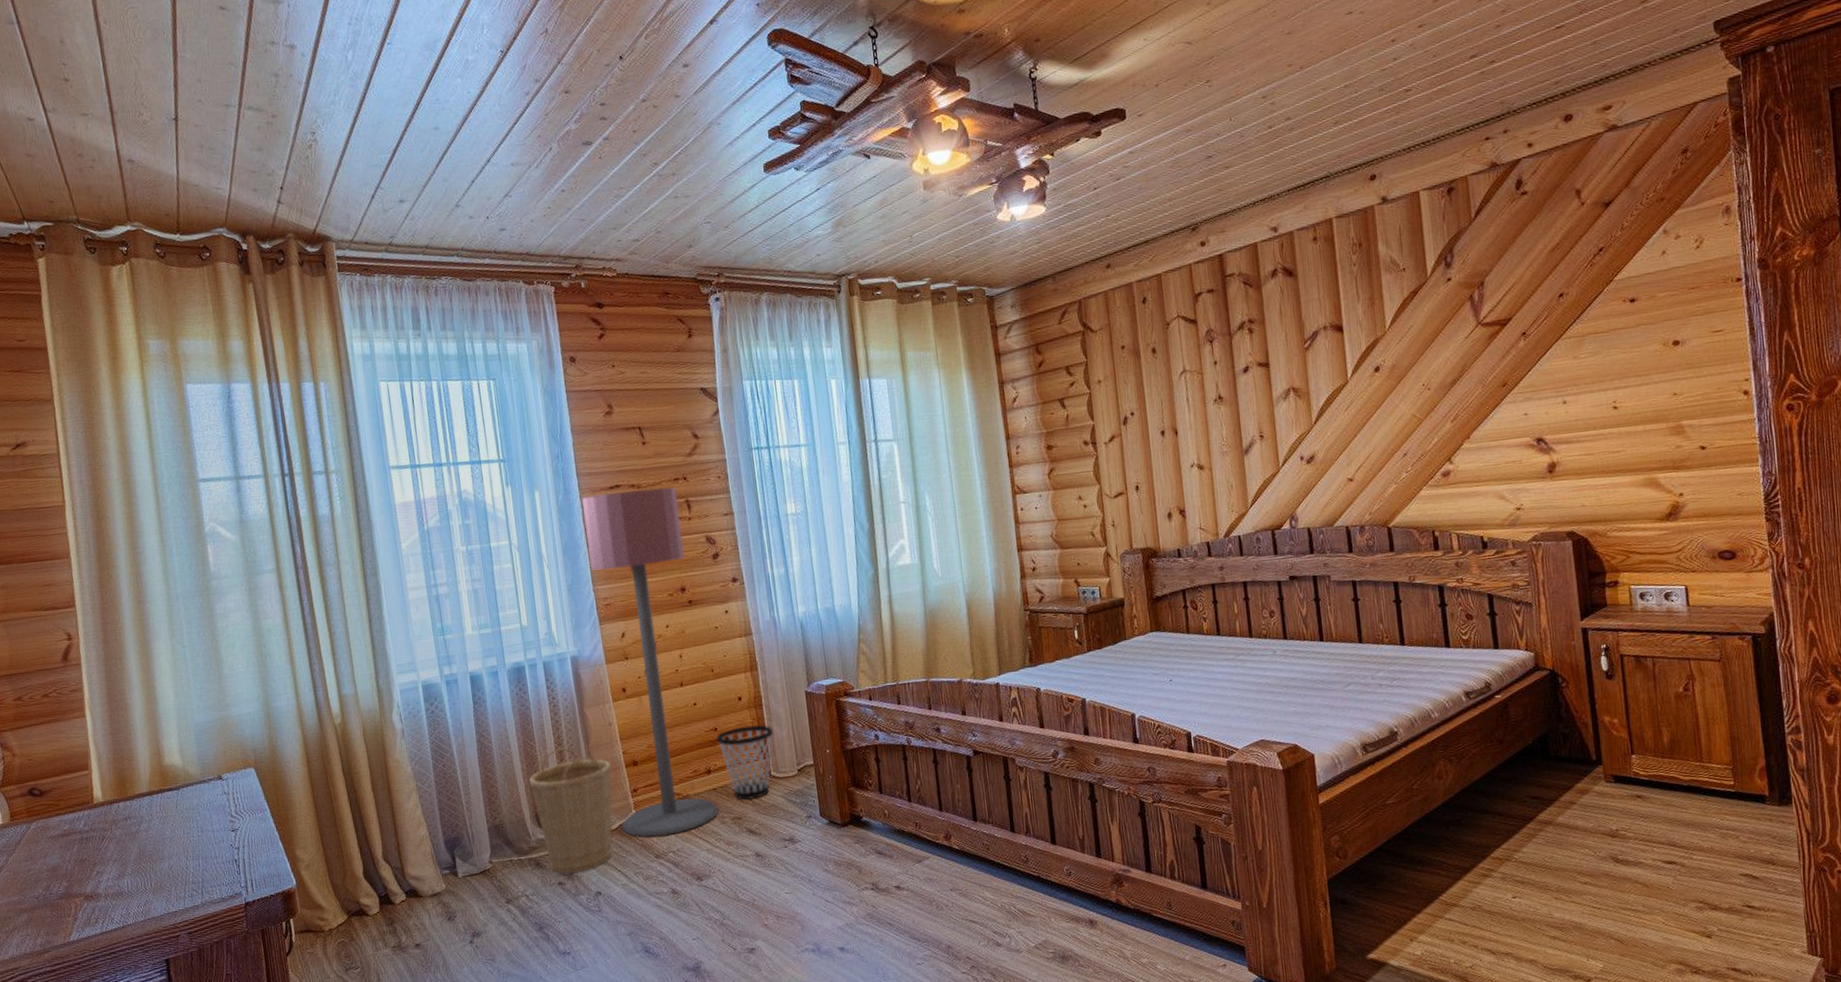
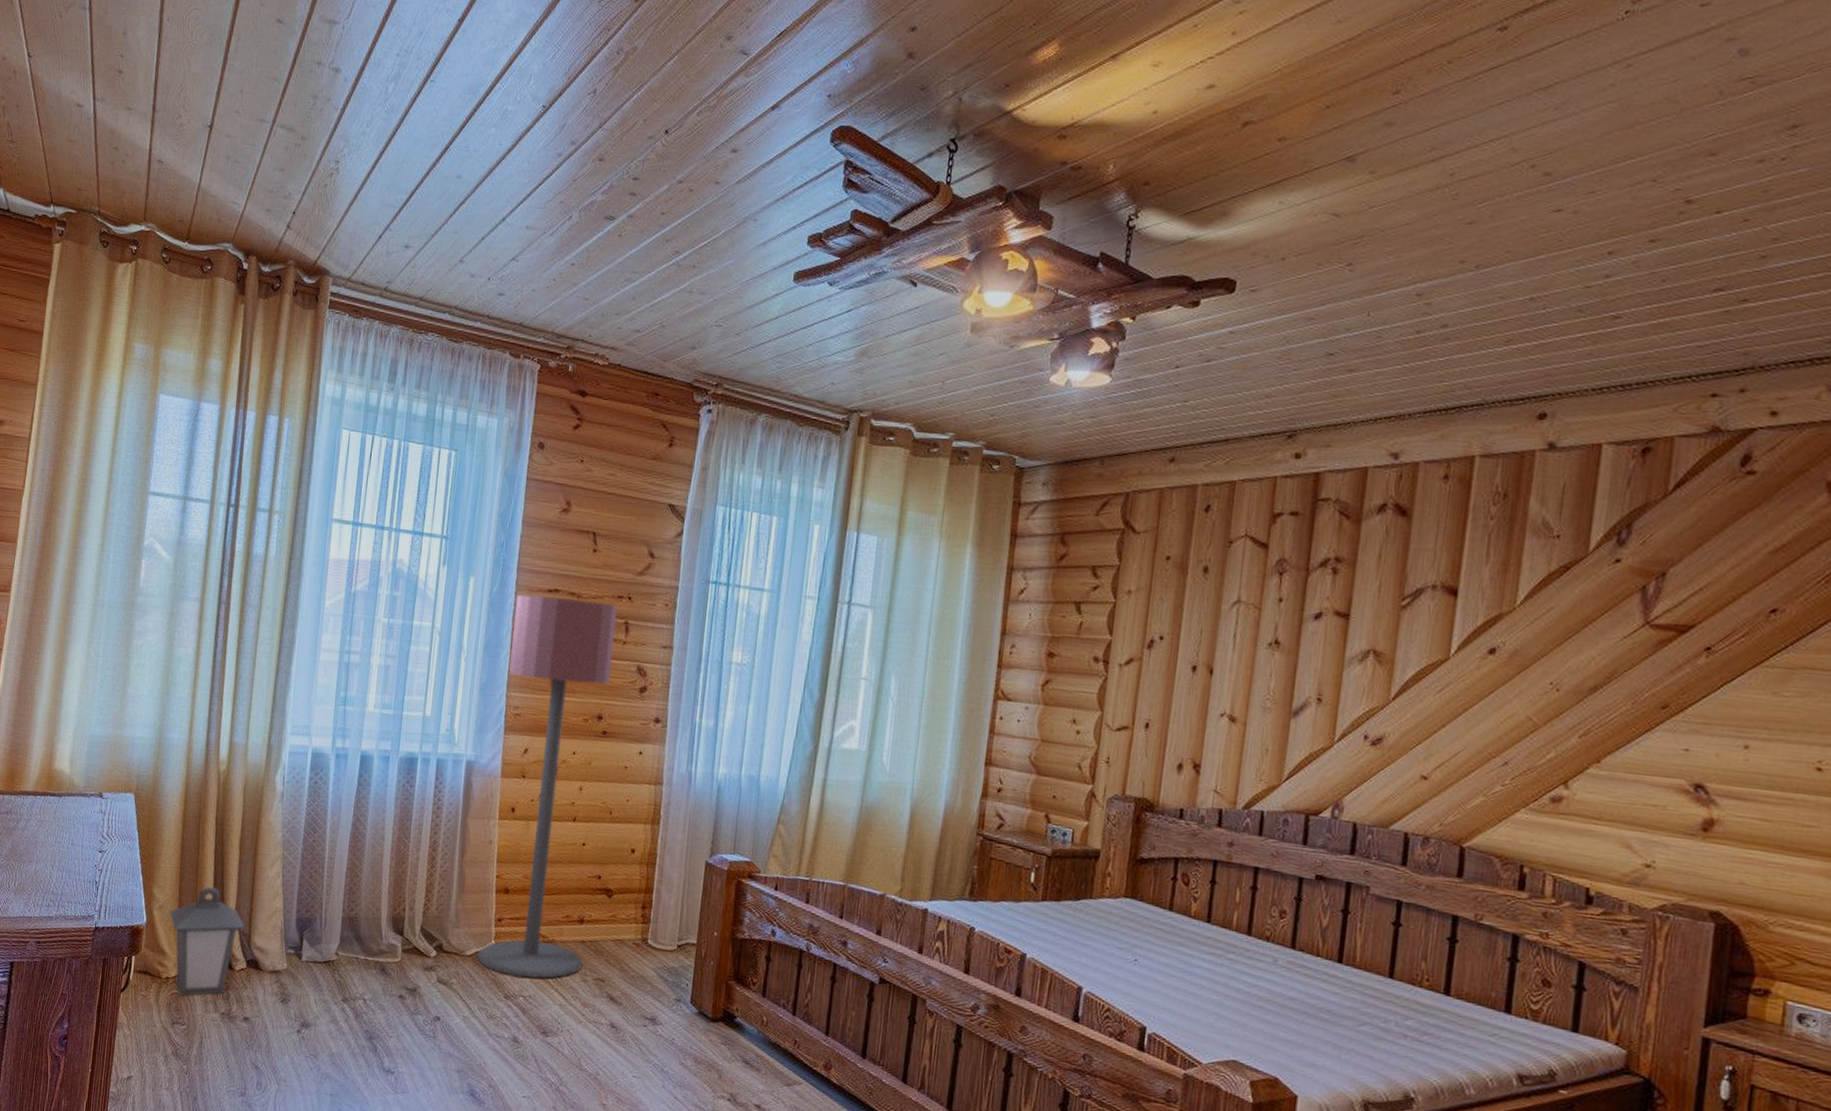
lantern: none [317,833,396,943] -> present [169,886,245,996]
basket: present [529,748,613,874] -> none [394,853,481,991]
wastebasket: present [716,725,773,800] -> none [598,880,660,964]

